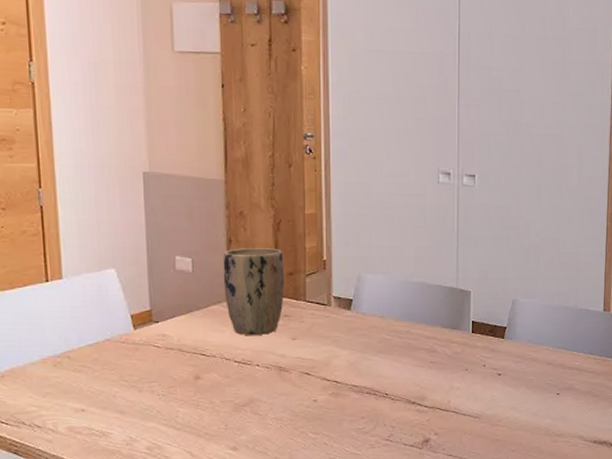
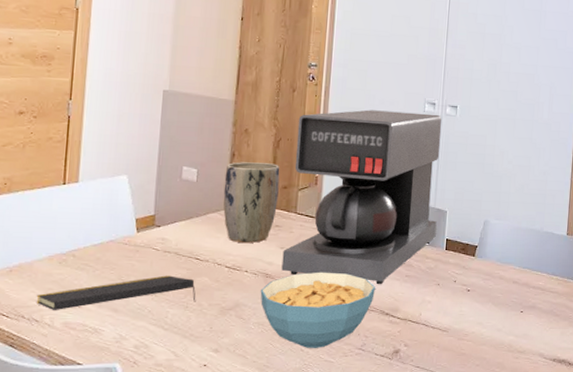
notepad: none [34,373,207,415] -> present [36,275,196,310]
cereal bowl: none [275,362,399,442] -> present [260,272,375,348]
coffee maker: none [295,183,461,373] -> present [281,109,441,285]

